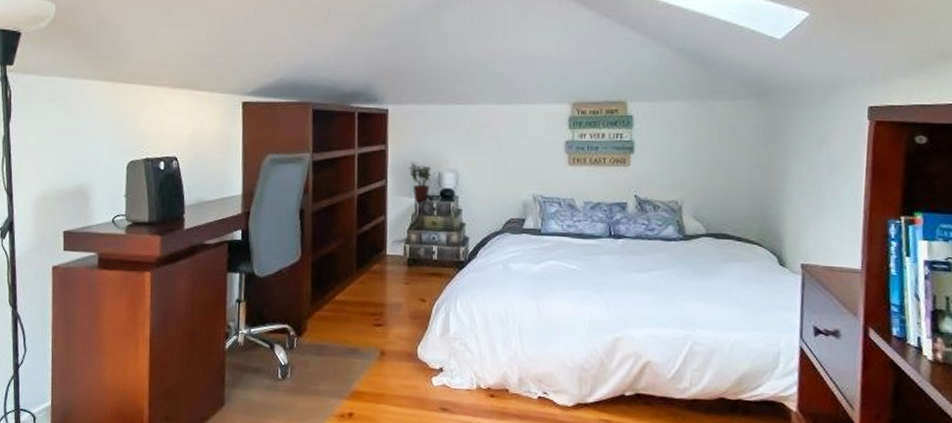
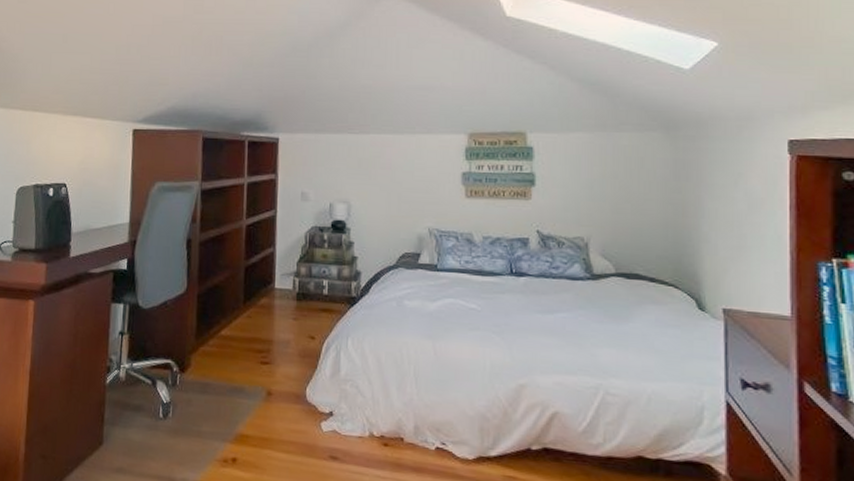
potted plant: present [408,164,432,203] -> none [298,194,323,234]

